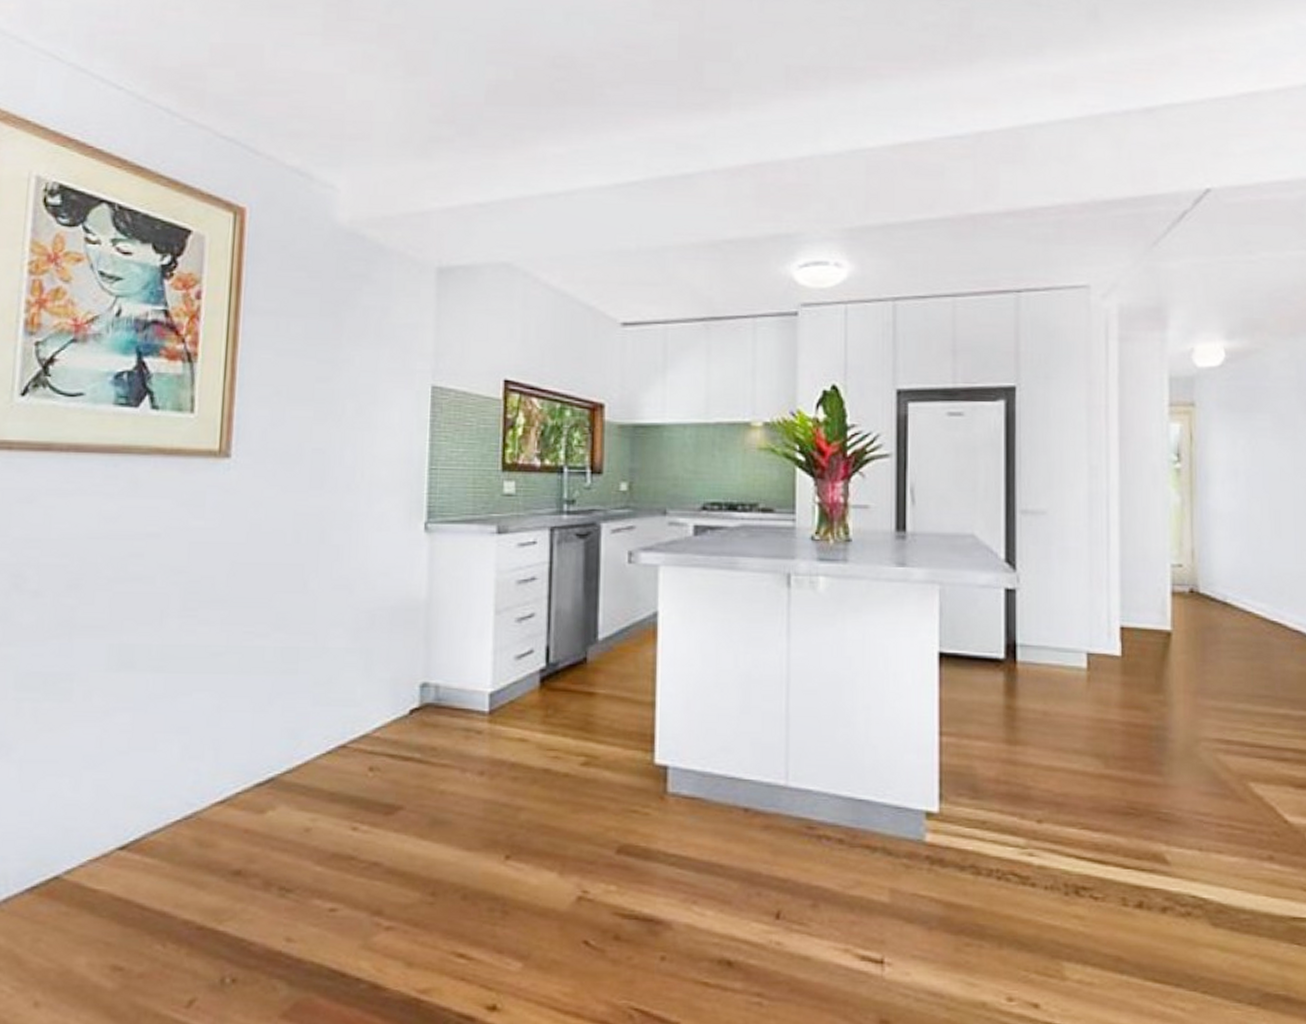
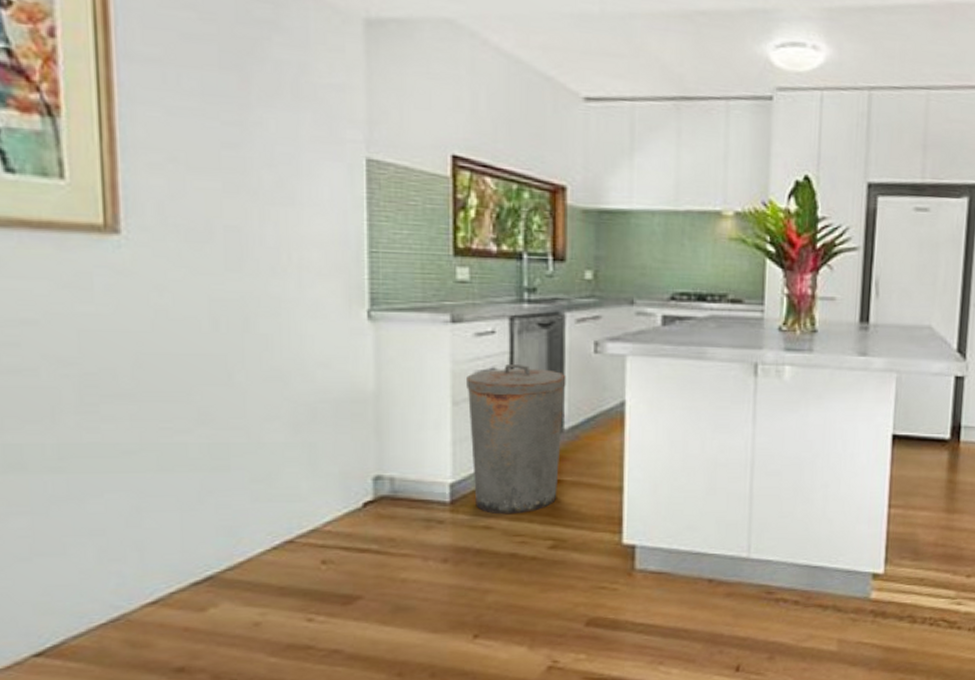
trash can: none [508,574,602,727] -> present [467,365,566,515]

